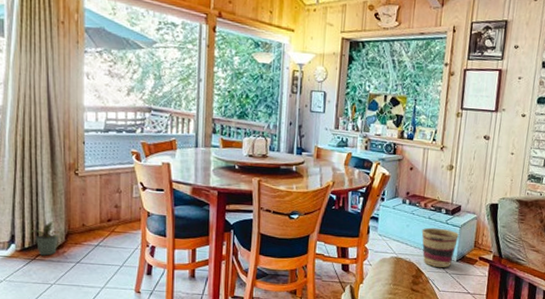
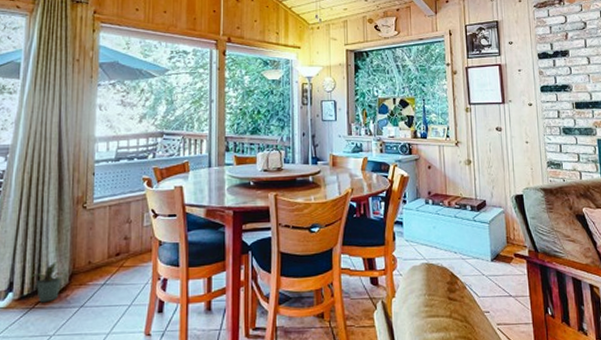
basket: present [421,227,459,268] -> none [449,226,489,270]

